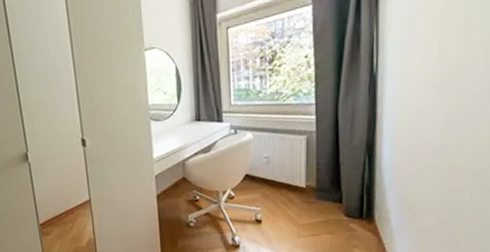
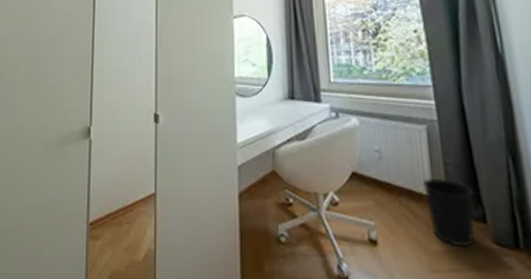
wastebasket: none [299,174,335,220] -> present [423,177,475,246]

